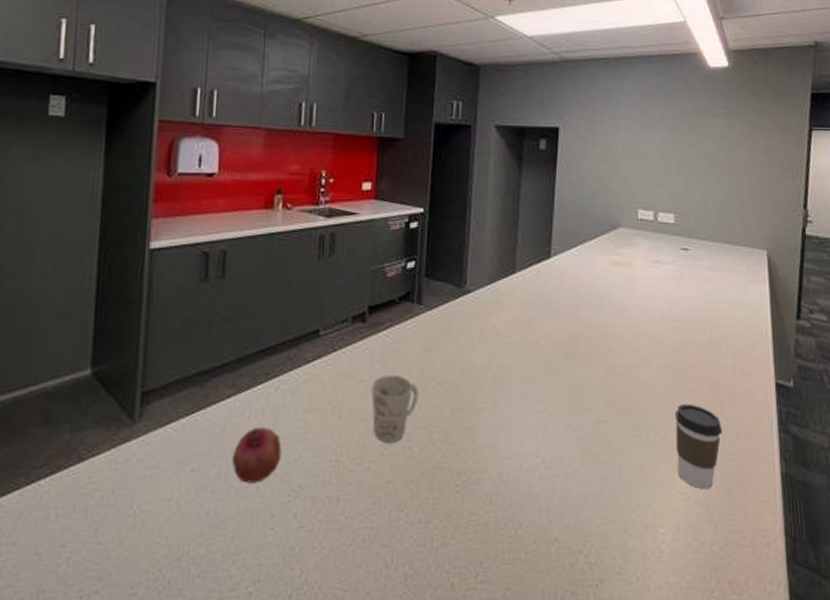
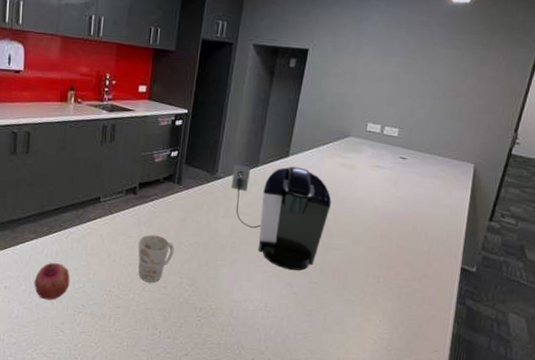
coffee maker: none [484,270,609,406] -> present [230,164,332,270]
coffee cup: present [675,403,722,490] -> none [369,276,411,338]

